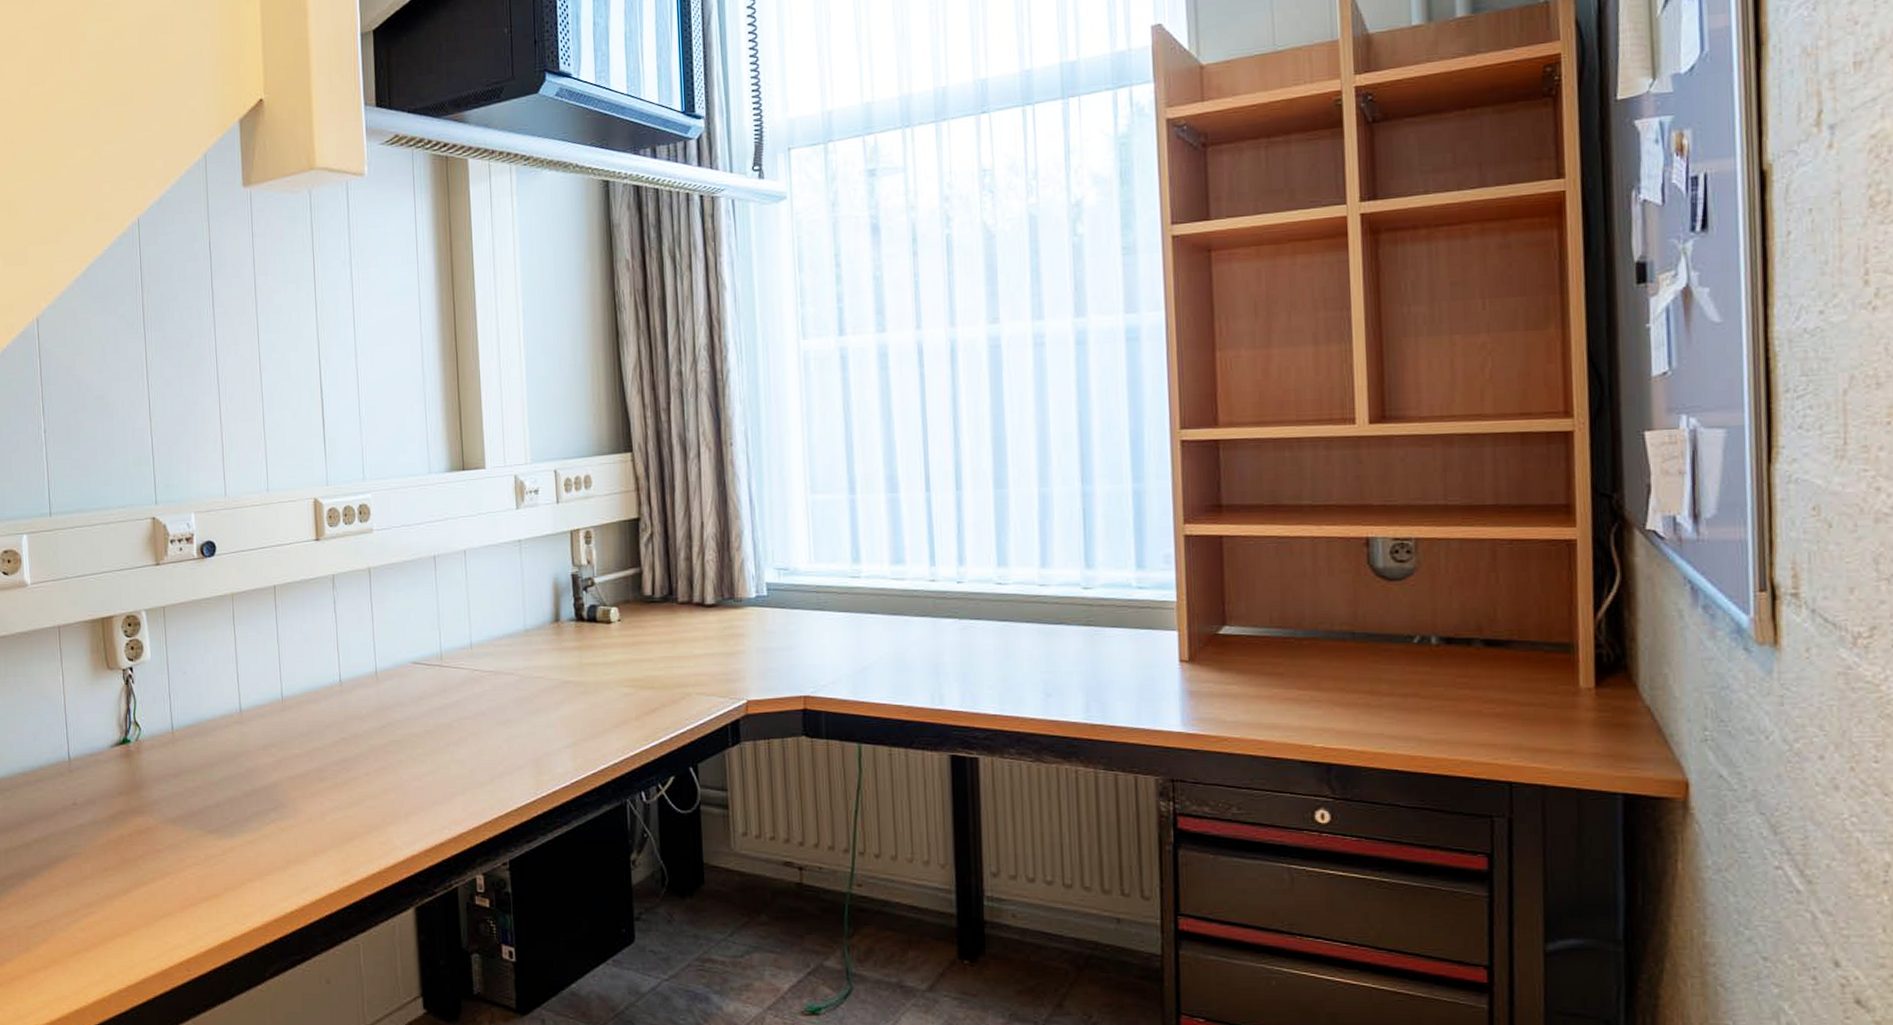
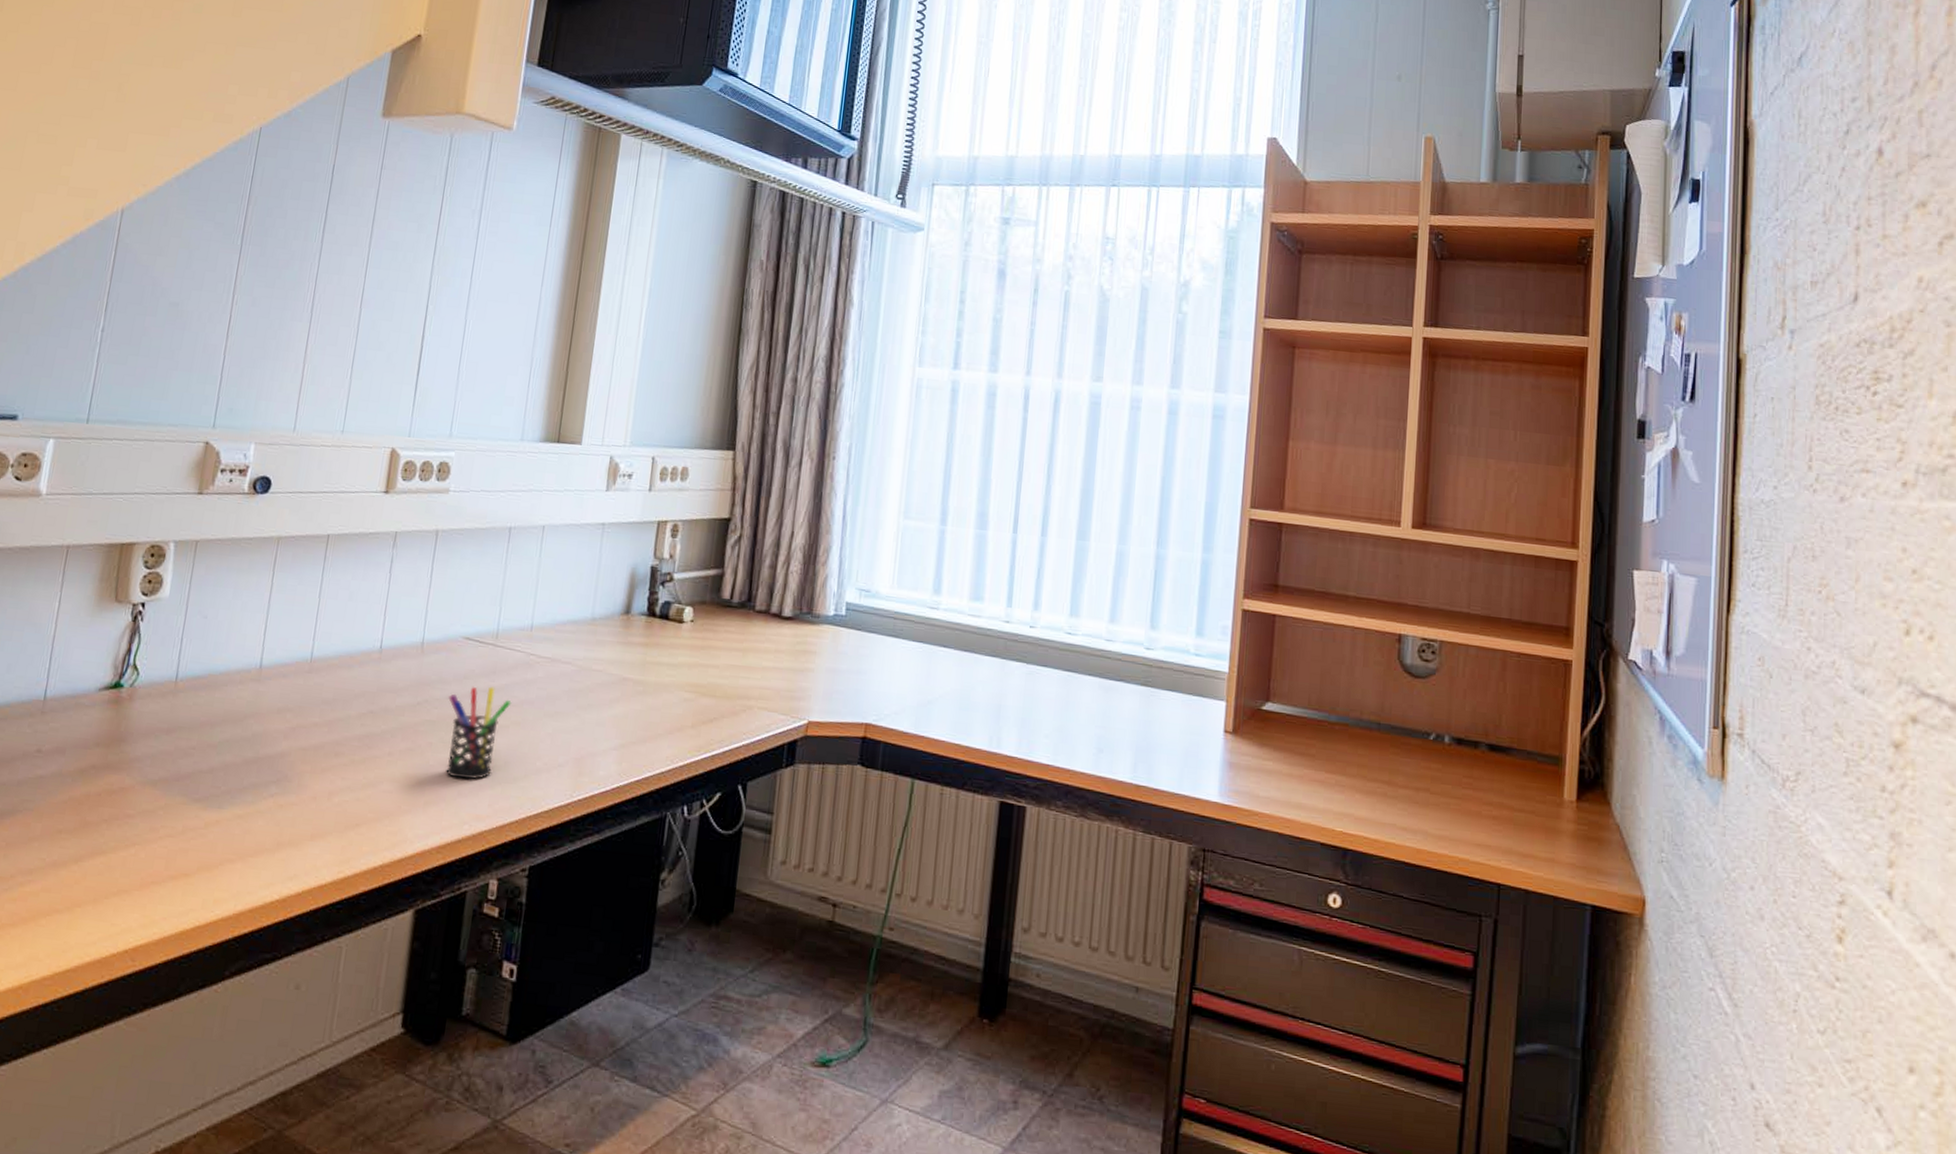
pen holder: none [408,703,466,789] -> present [446,686,512,780]

